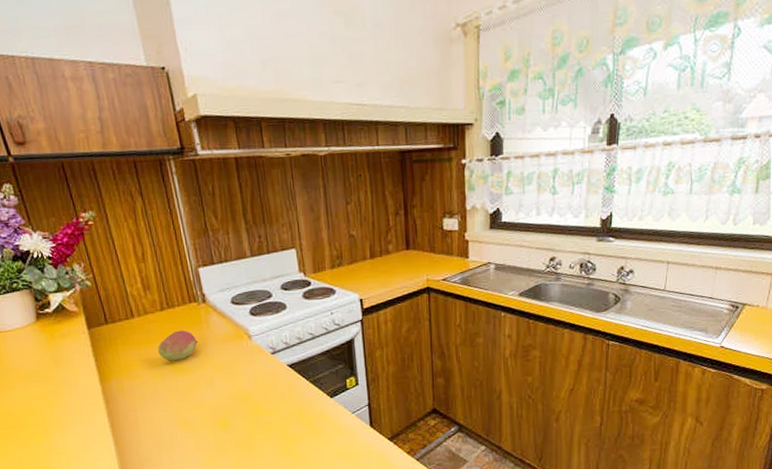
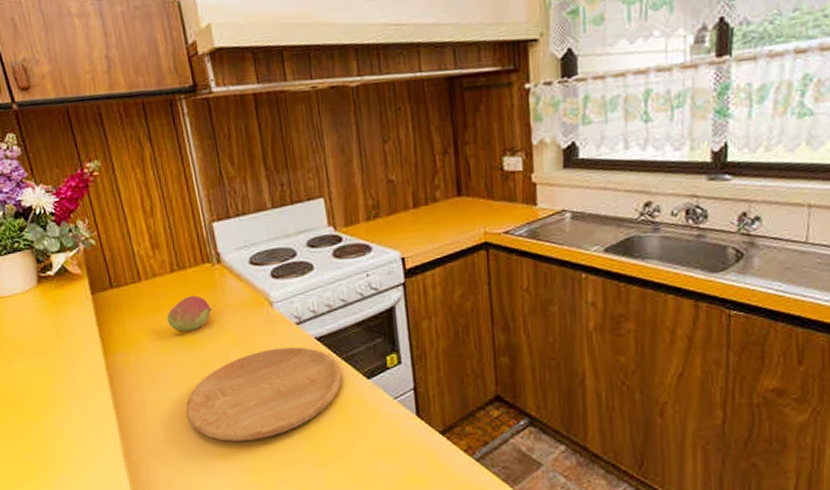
cutting board: none [175,372,310,452] -> present [185,347,342,442]

